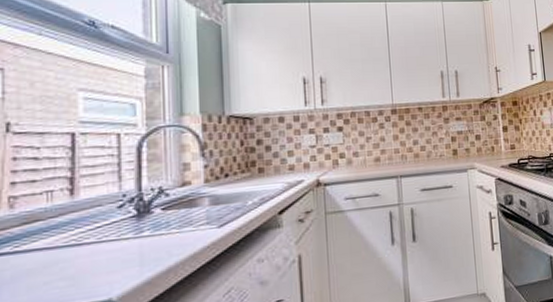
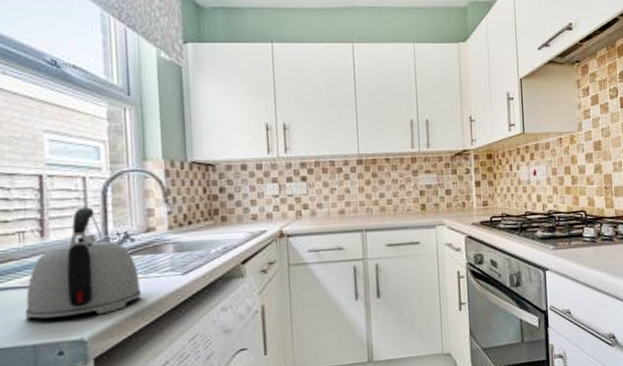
kettle: none [49,163,176,282] -> present [24,207,142,320]

